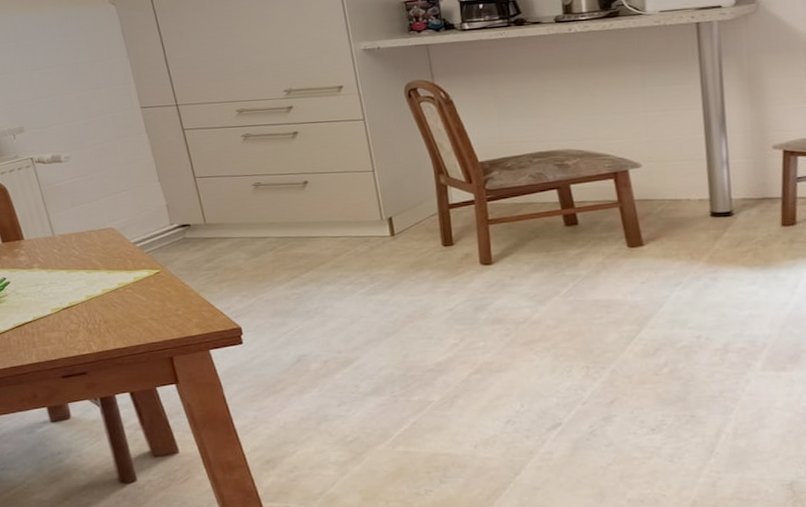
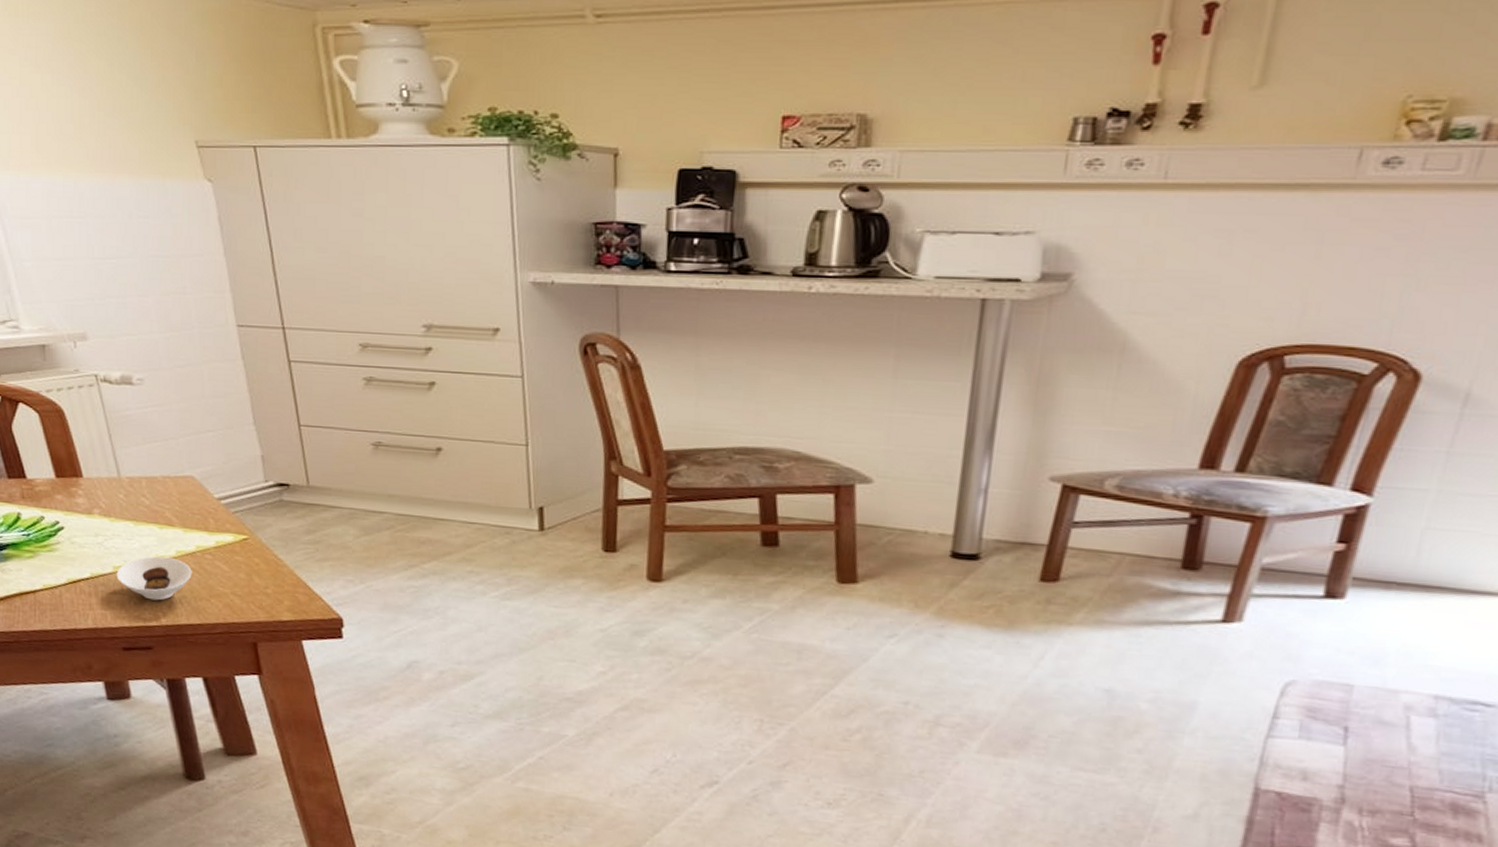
saucer: none [54,295,116,333] -> present [116,556,192,601]

